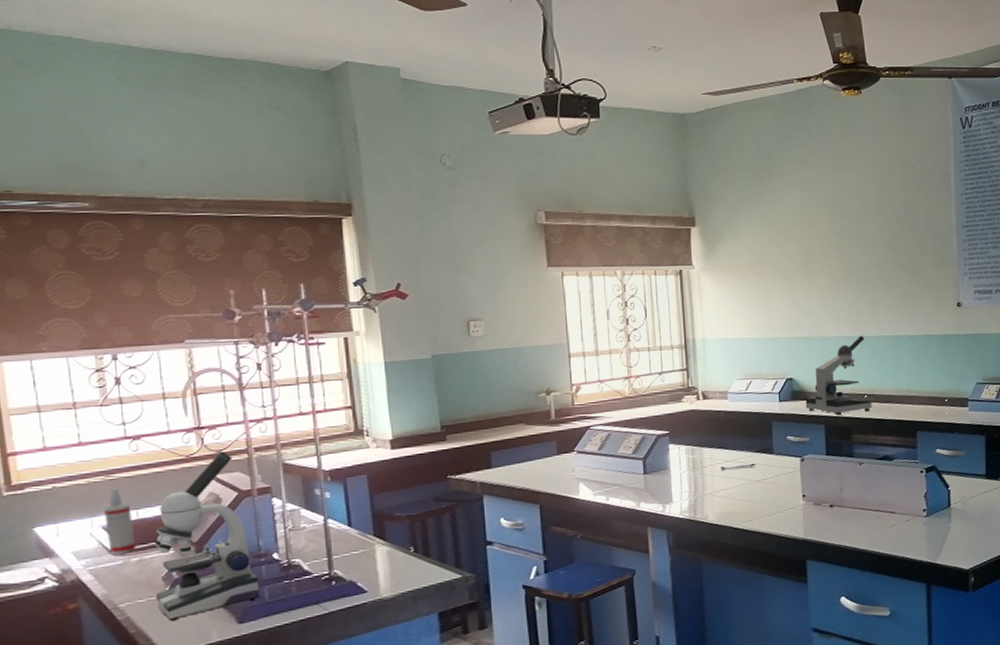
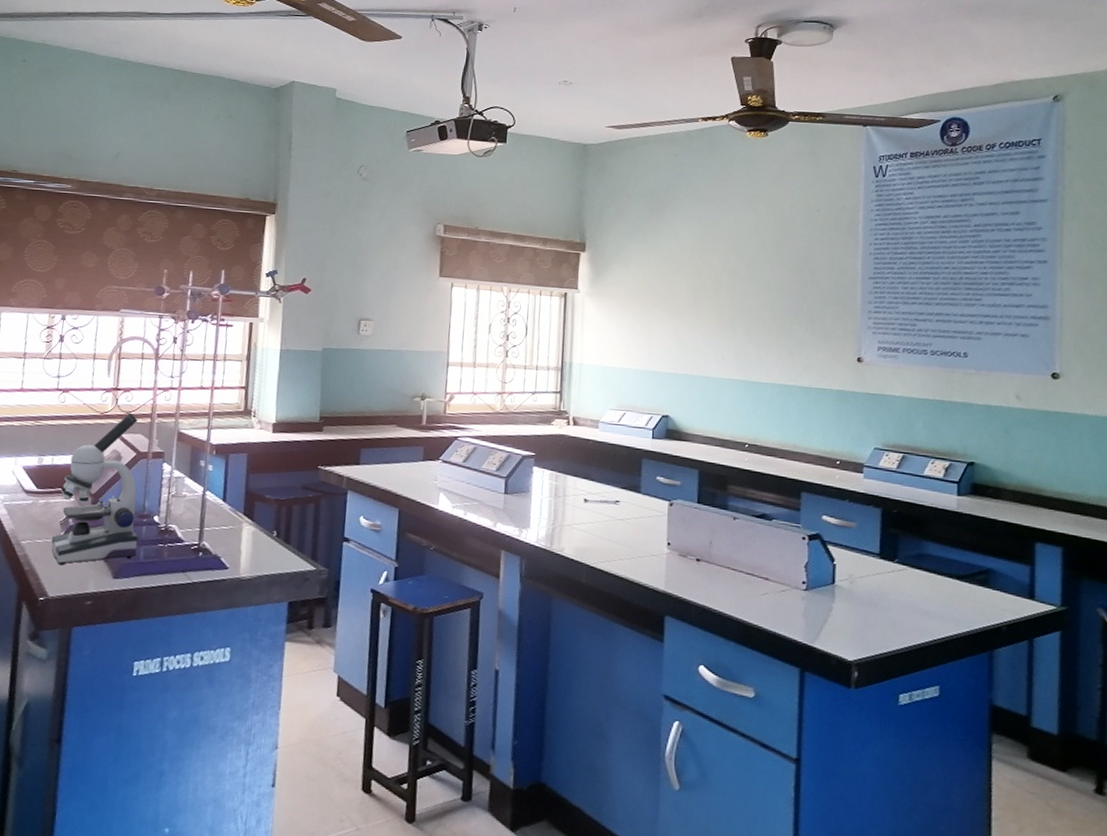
spray bottle: present [104,488,136,556] -> none [24,433,49,495]
microscope: present [805,335,872,415] -> none [680,380,753,463]

